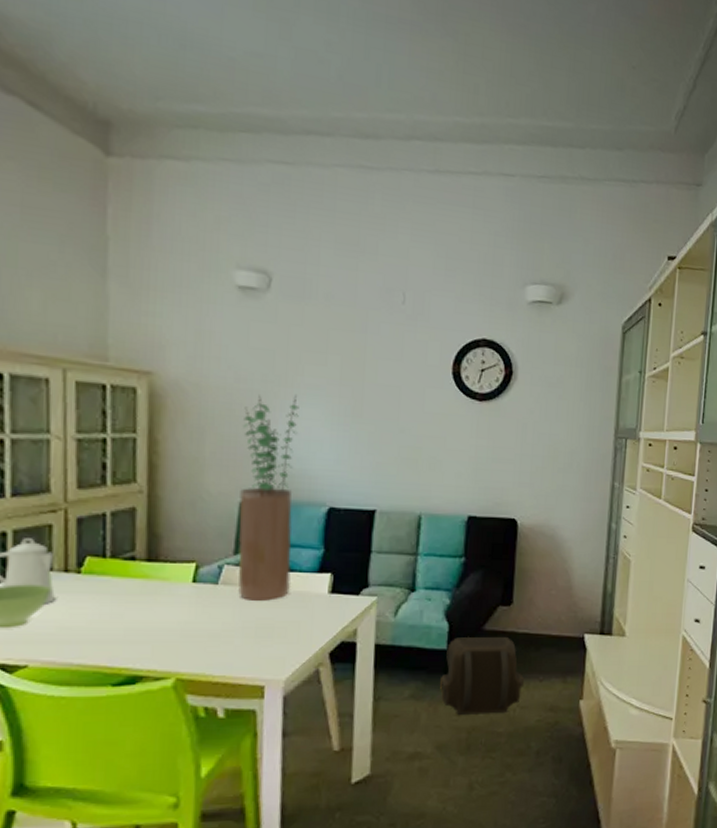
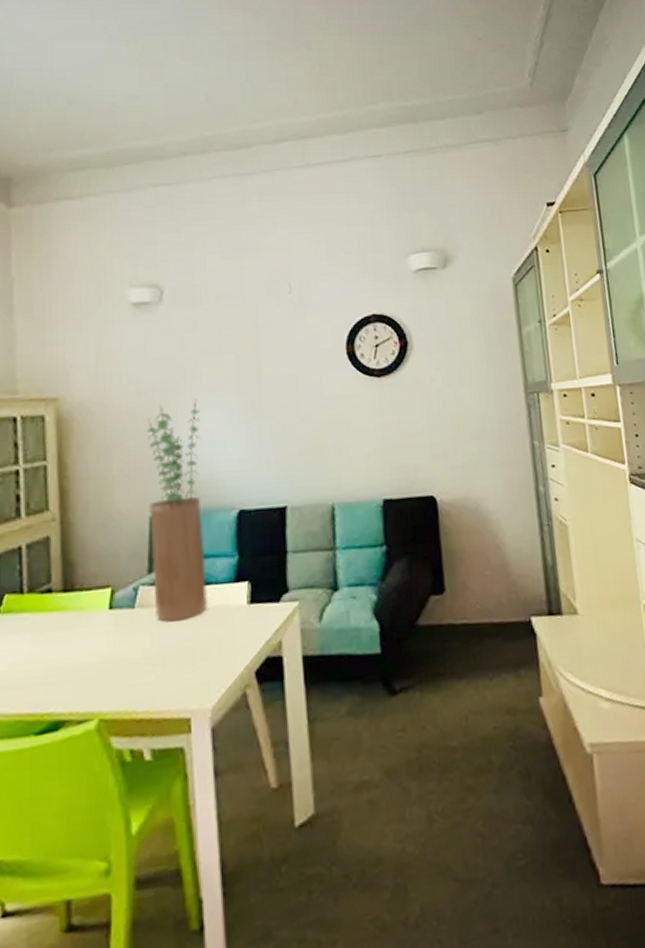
backpack: present [440,637,525,715] -> none [378,631,473,730]

